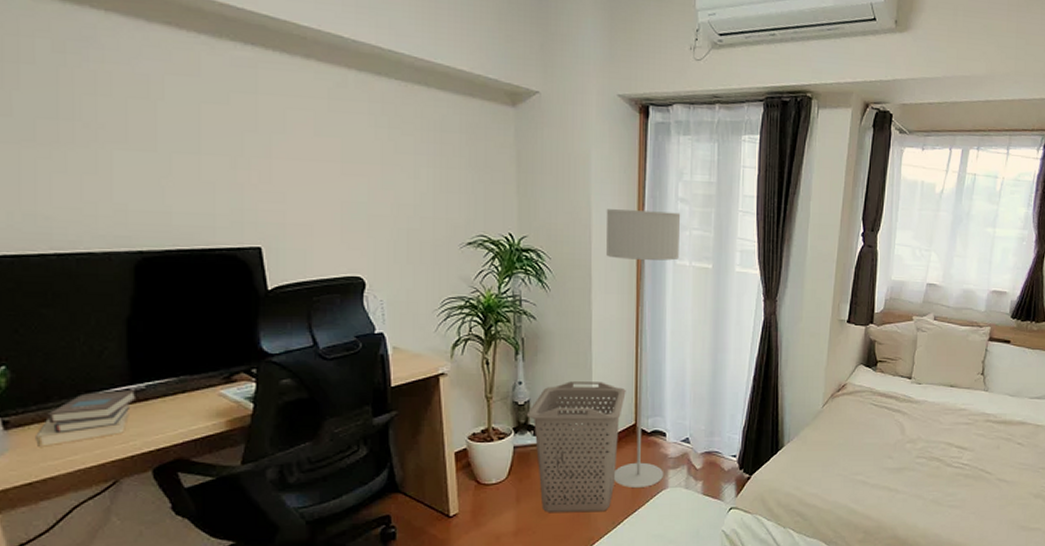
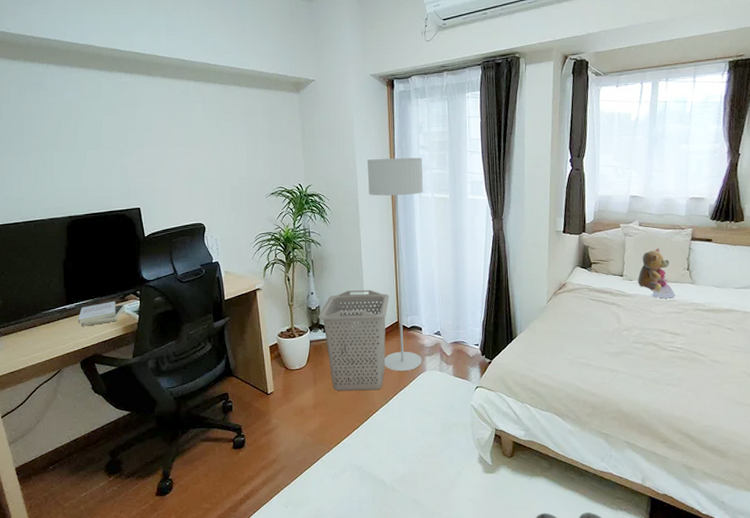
books: present [36,390,137,447] -> none [14,309,70,348]
books: none [149,381,232,417] -> present [77,301,125,326]
teddy bear: none [927,347,967,407] -> present [637,248,676,299]

